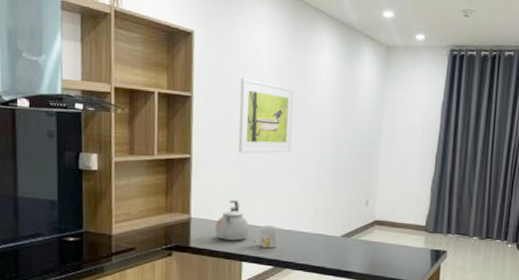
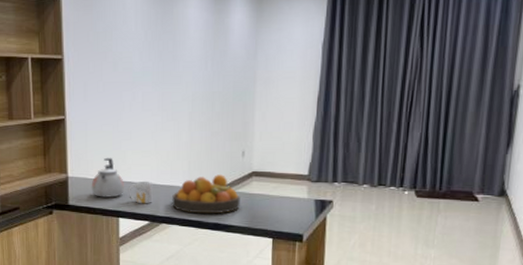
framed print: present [238,77,294,154] -> none [109,35,163,111]
fruit bowl: none [296,222,363,261] -> present [172,174,240,214]

